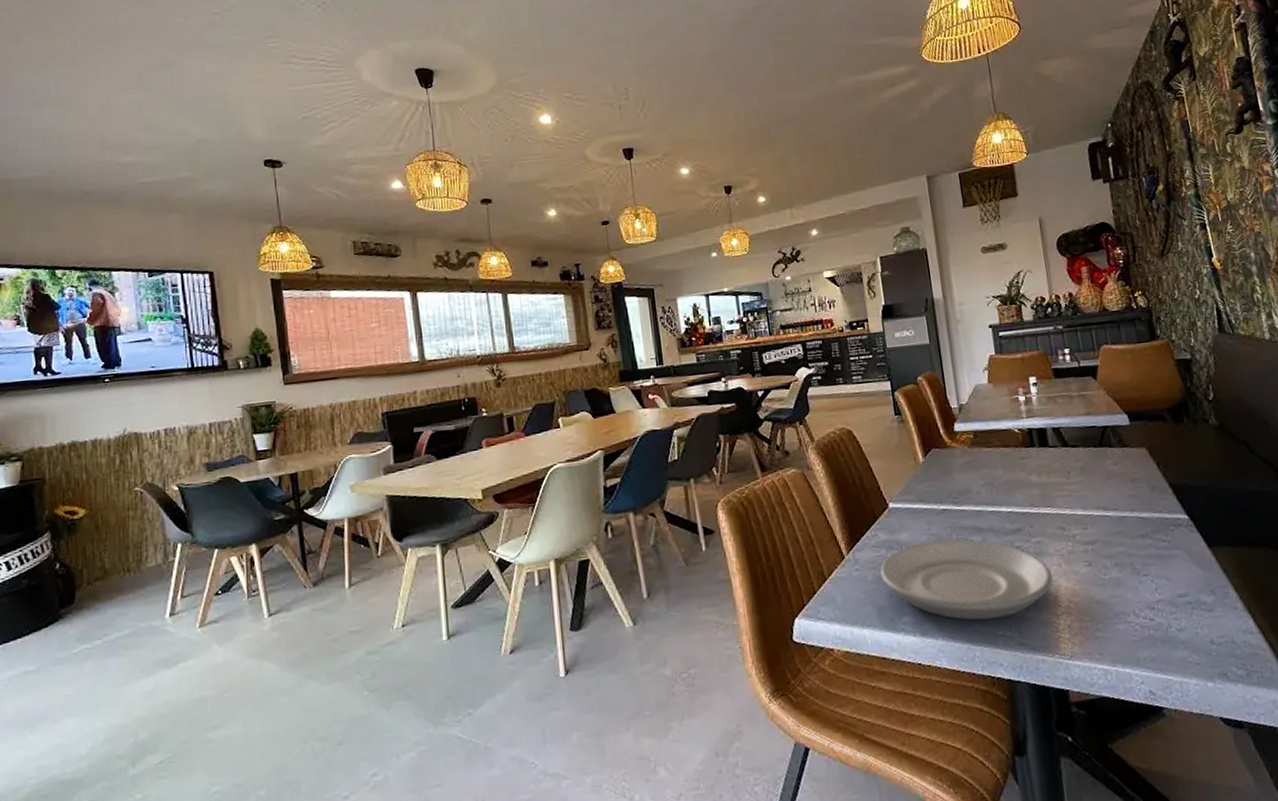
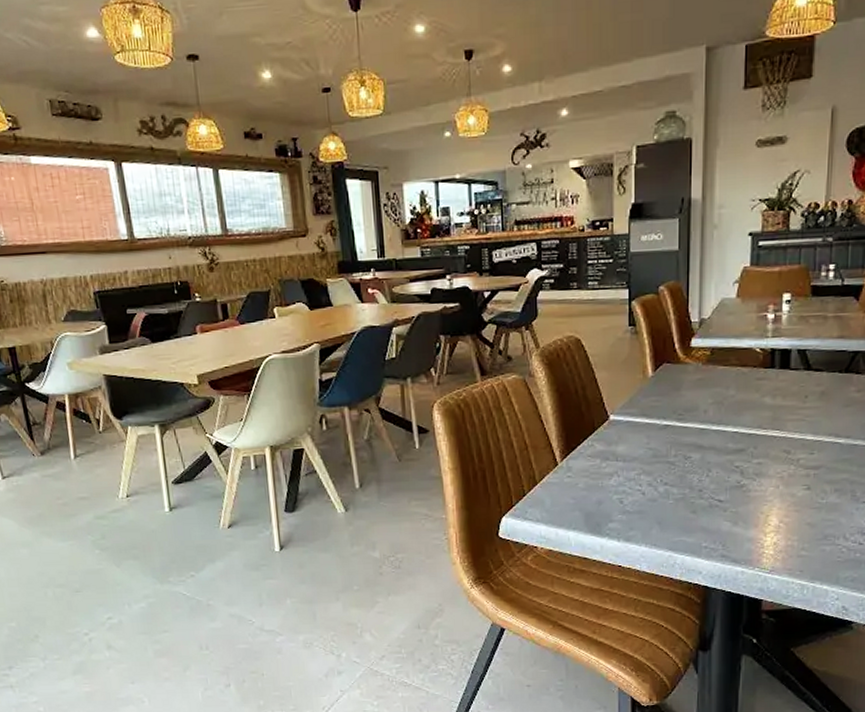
plate: present [880,539,1053,621] -> none [592,454,768,532]

